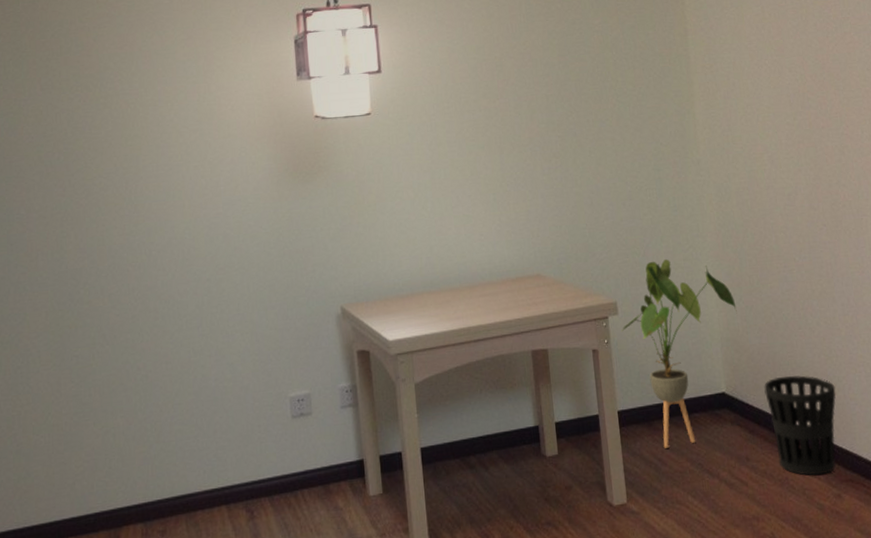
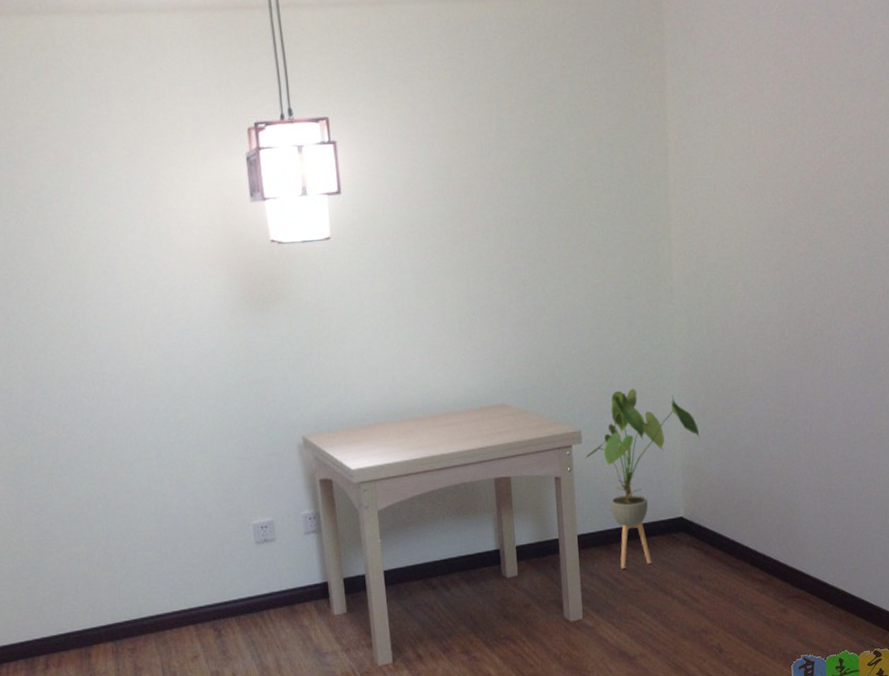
wastebasket: present [764,375,836,476] -> none [721,500,791,593]

